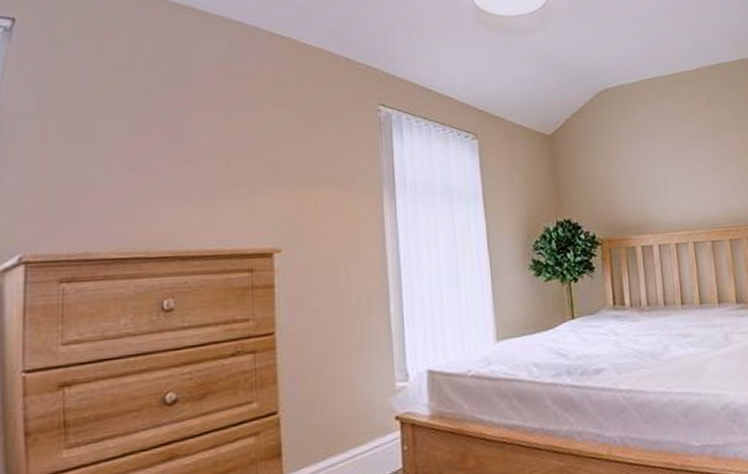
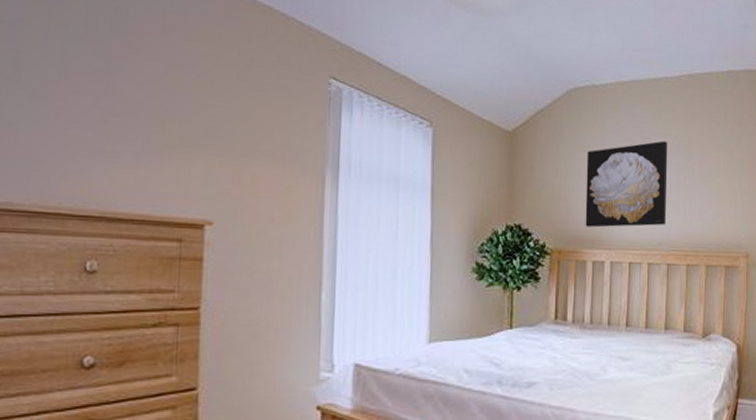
wall art: none [622,128,705,215] -> present [585,140,668,228]

